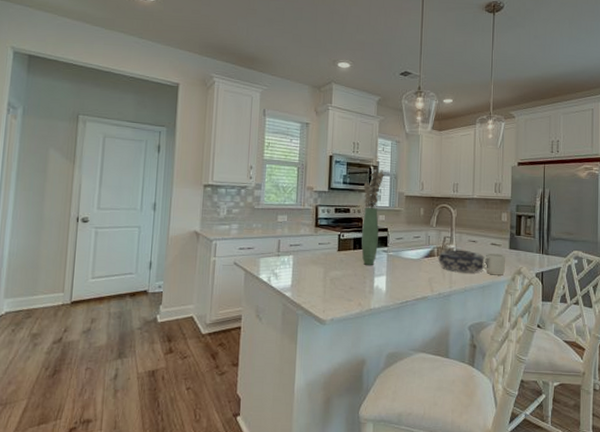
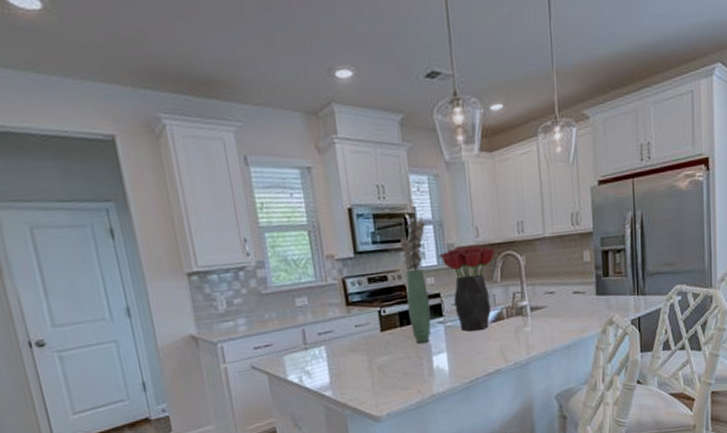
bouquet: none [391,196,436,263] -> present [439,245,497,333]
decorative bowl: present [438,250,487,272] -> none [508,305,570,334]
mug: present [482,253,506,276] -> none [564,302,594,331]

